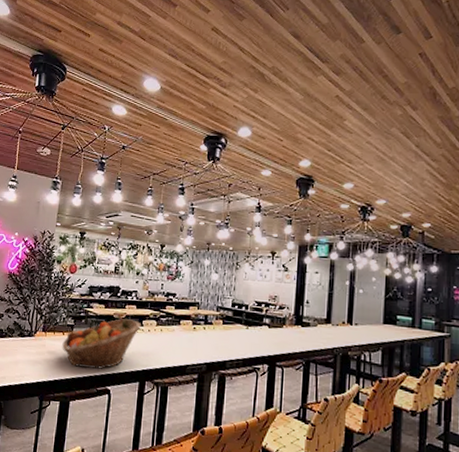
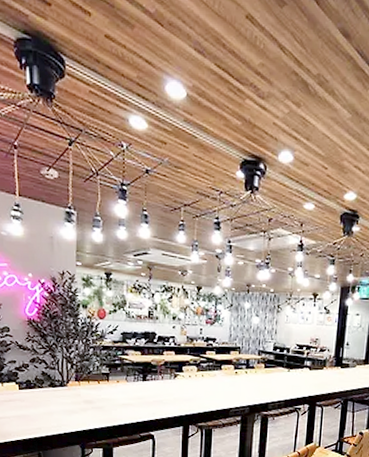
fruit basket: present [62,319,141,369] -> none [99,365,181,416]

